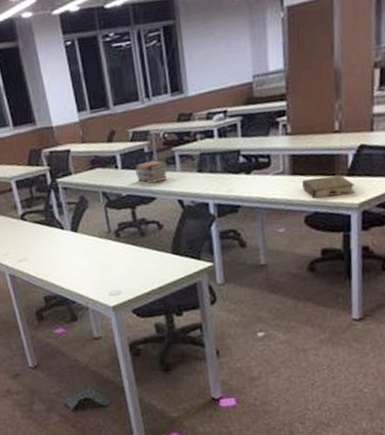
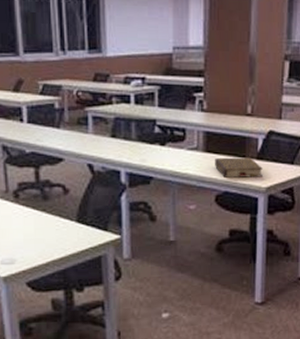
book stack: present [135,160,168,184] -> none [43,118,80,143]

